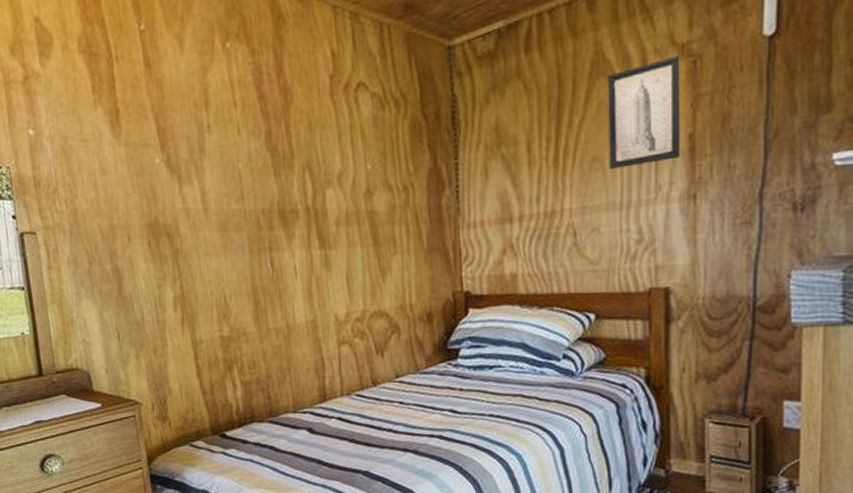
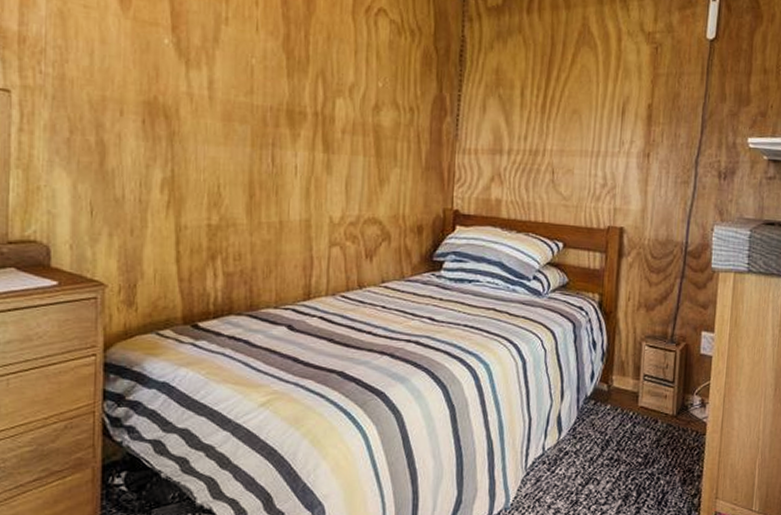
wall art: present [607,56,681,169] -> none [585,40,647,123]

